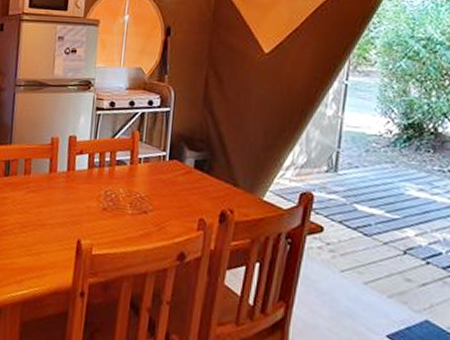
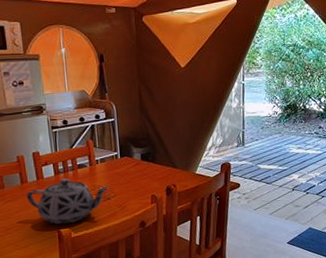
teapot: none [51,175,149,236] -> present [26,178,110,225]

